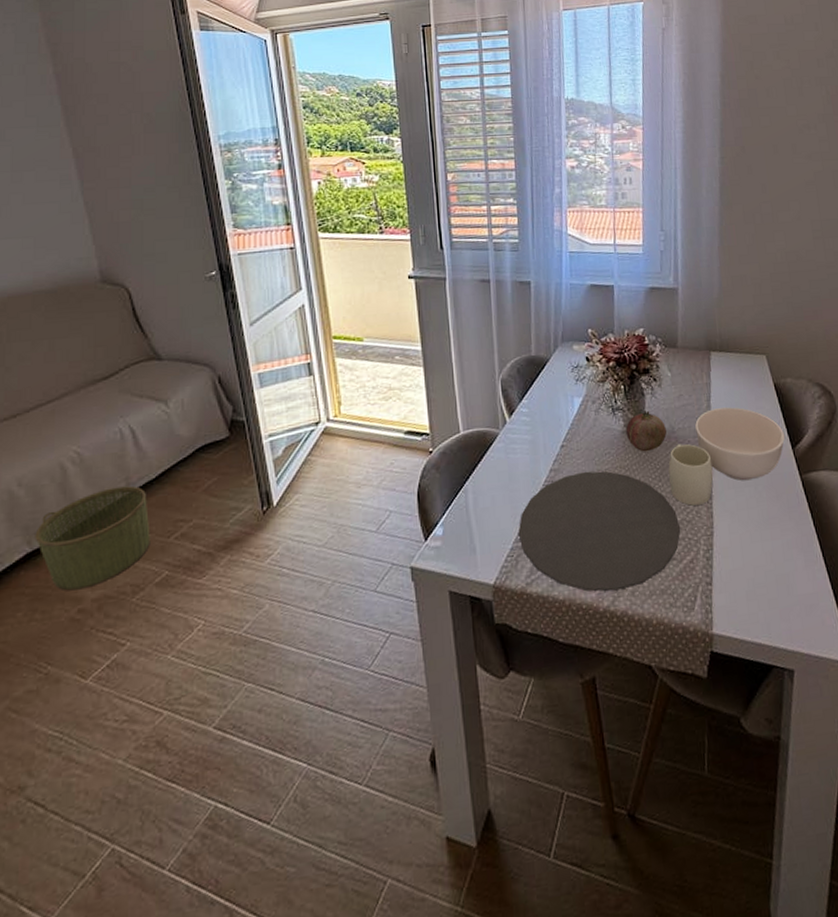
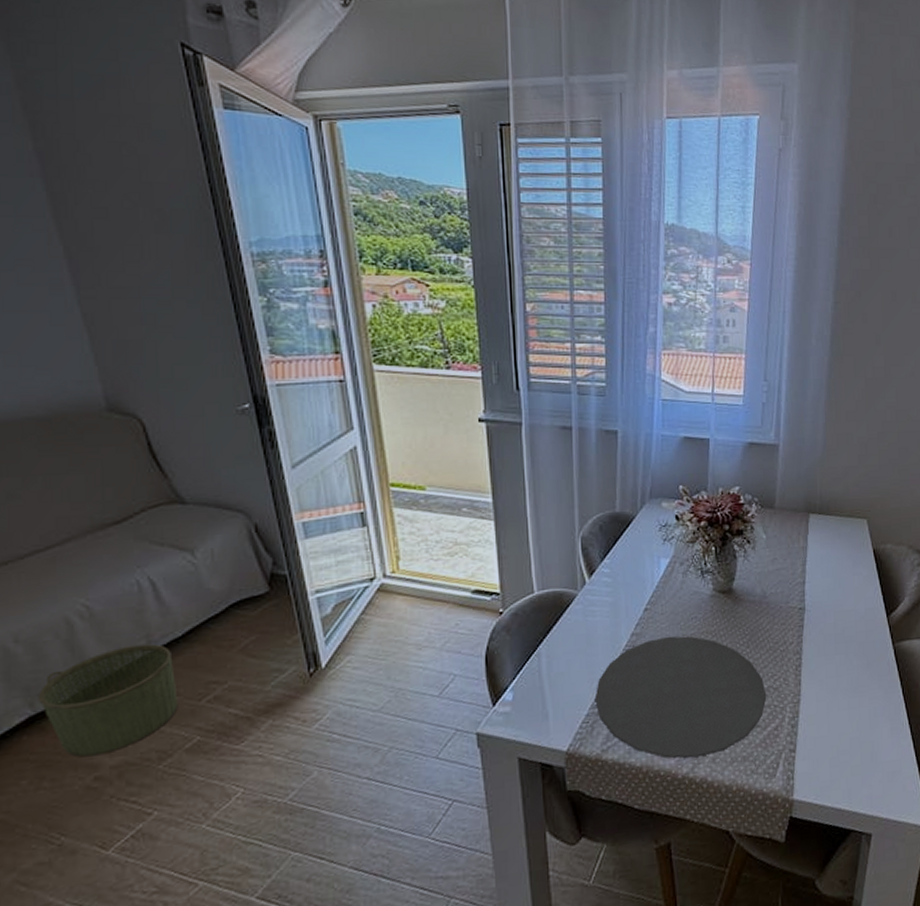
fruit: present [625,409,667,452] -> none [714,572,758,617]
mug: present [668,444,714,506] -> none [757,609,804,673]
bowl: present [695,407,786,481] -> none [788,572,881,649]

